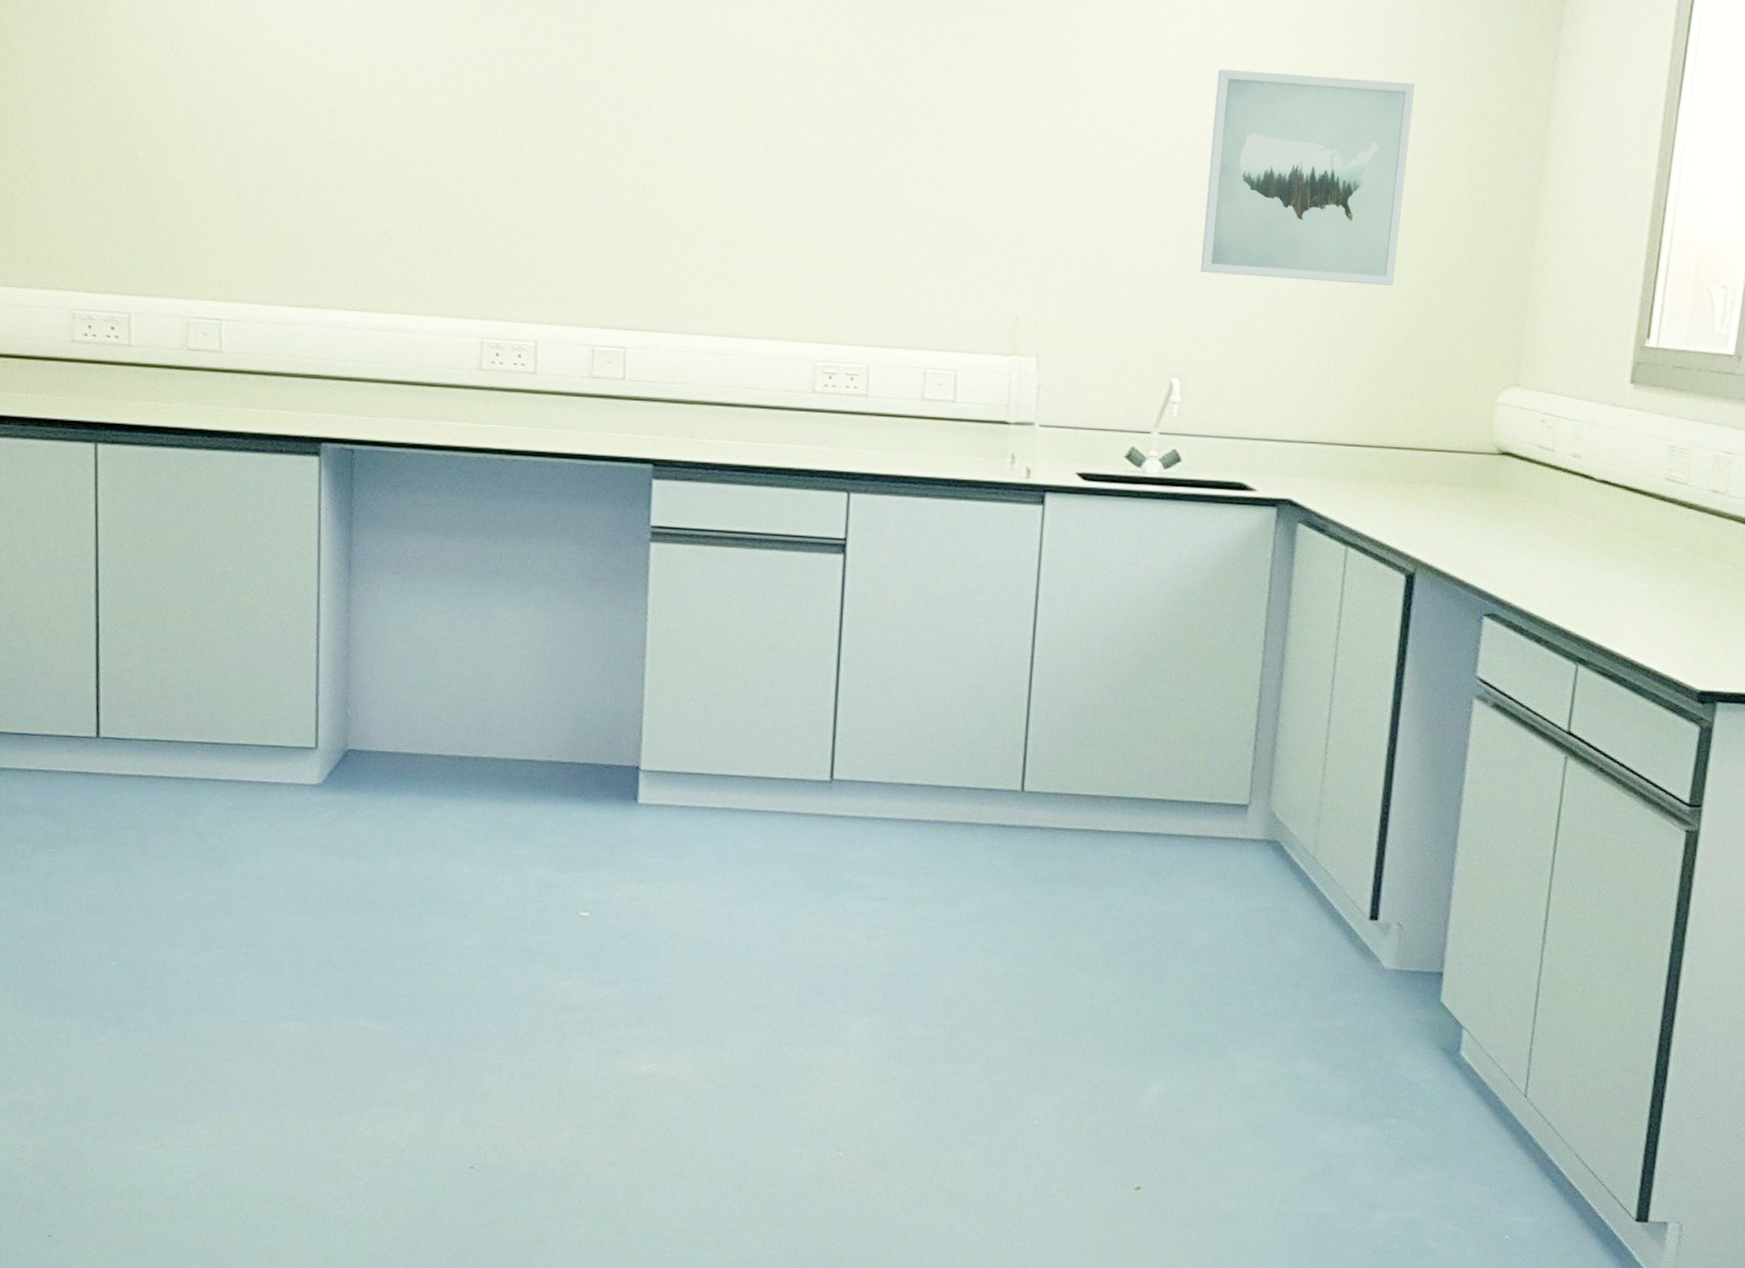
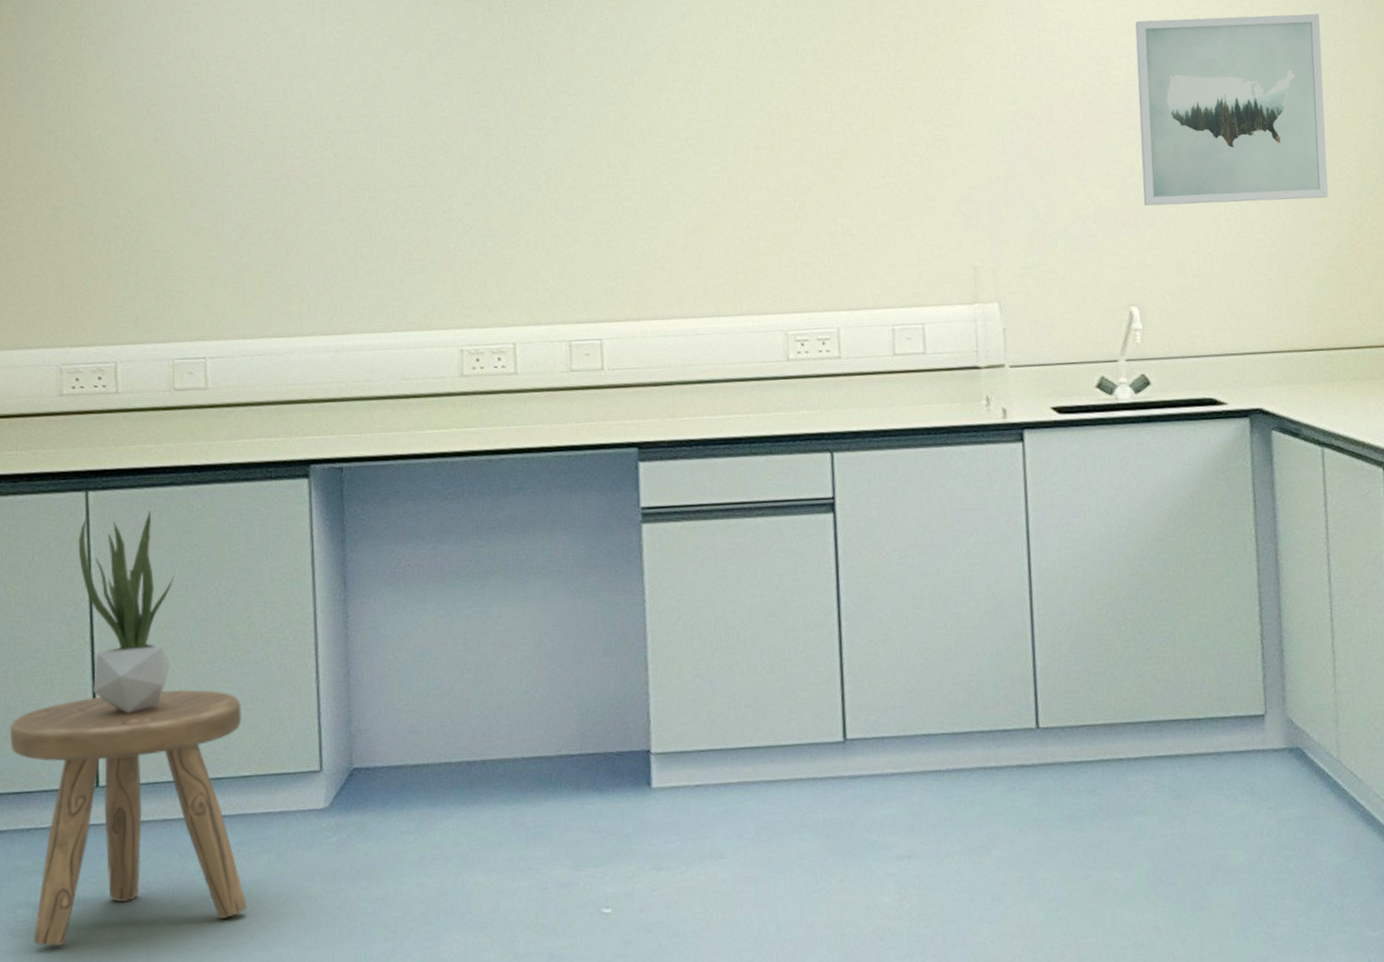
stool: none [13,650,241,884] -> present [9,690,248,947]
potted plant: none [87,469,181,669] -> present [79,510,175,713]

